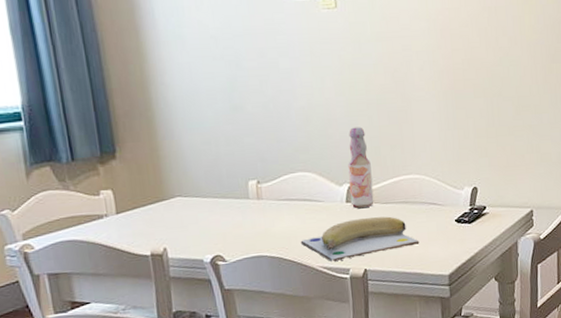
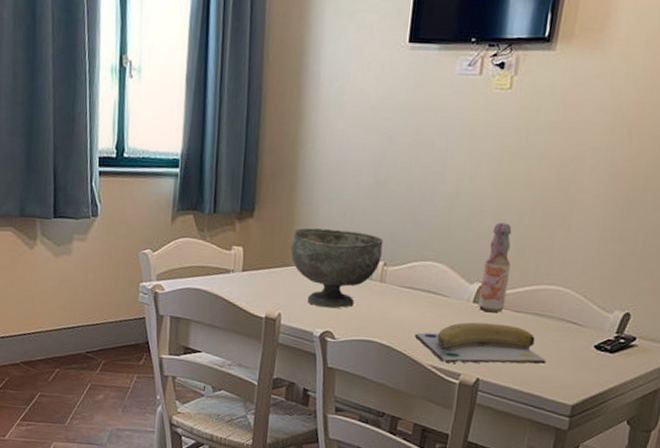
decorative bowl: none [161,156,254,234] -> present [290,228,383,309]

